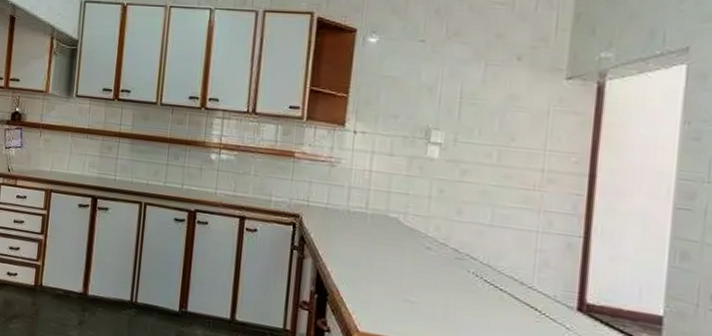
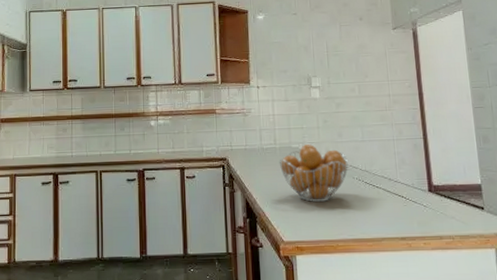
fruit basket: none [368,216,465,294] -> present [279,144,348,202]

